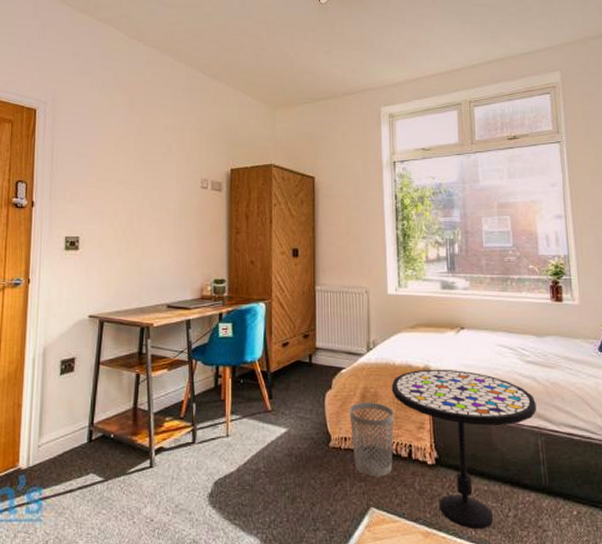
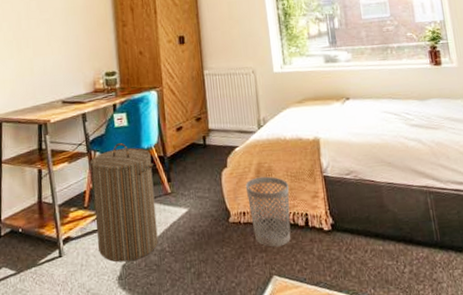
laundry hamper: none [190,354,256,479] -> present [90,143,158,262]
side table: present [391,369,537,530] -> none [284,139,424,287]

